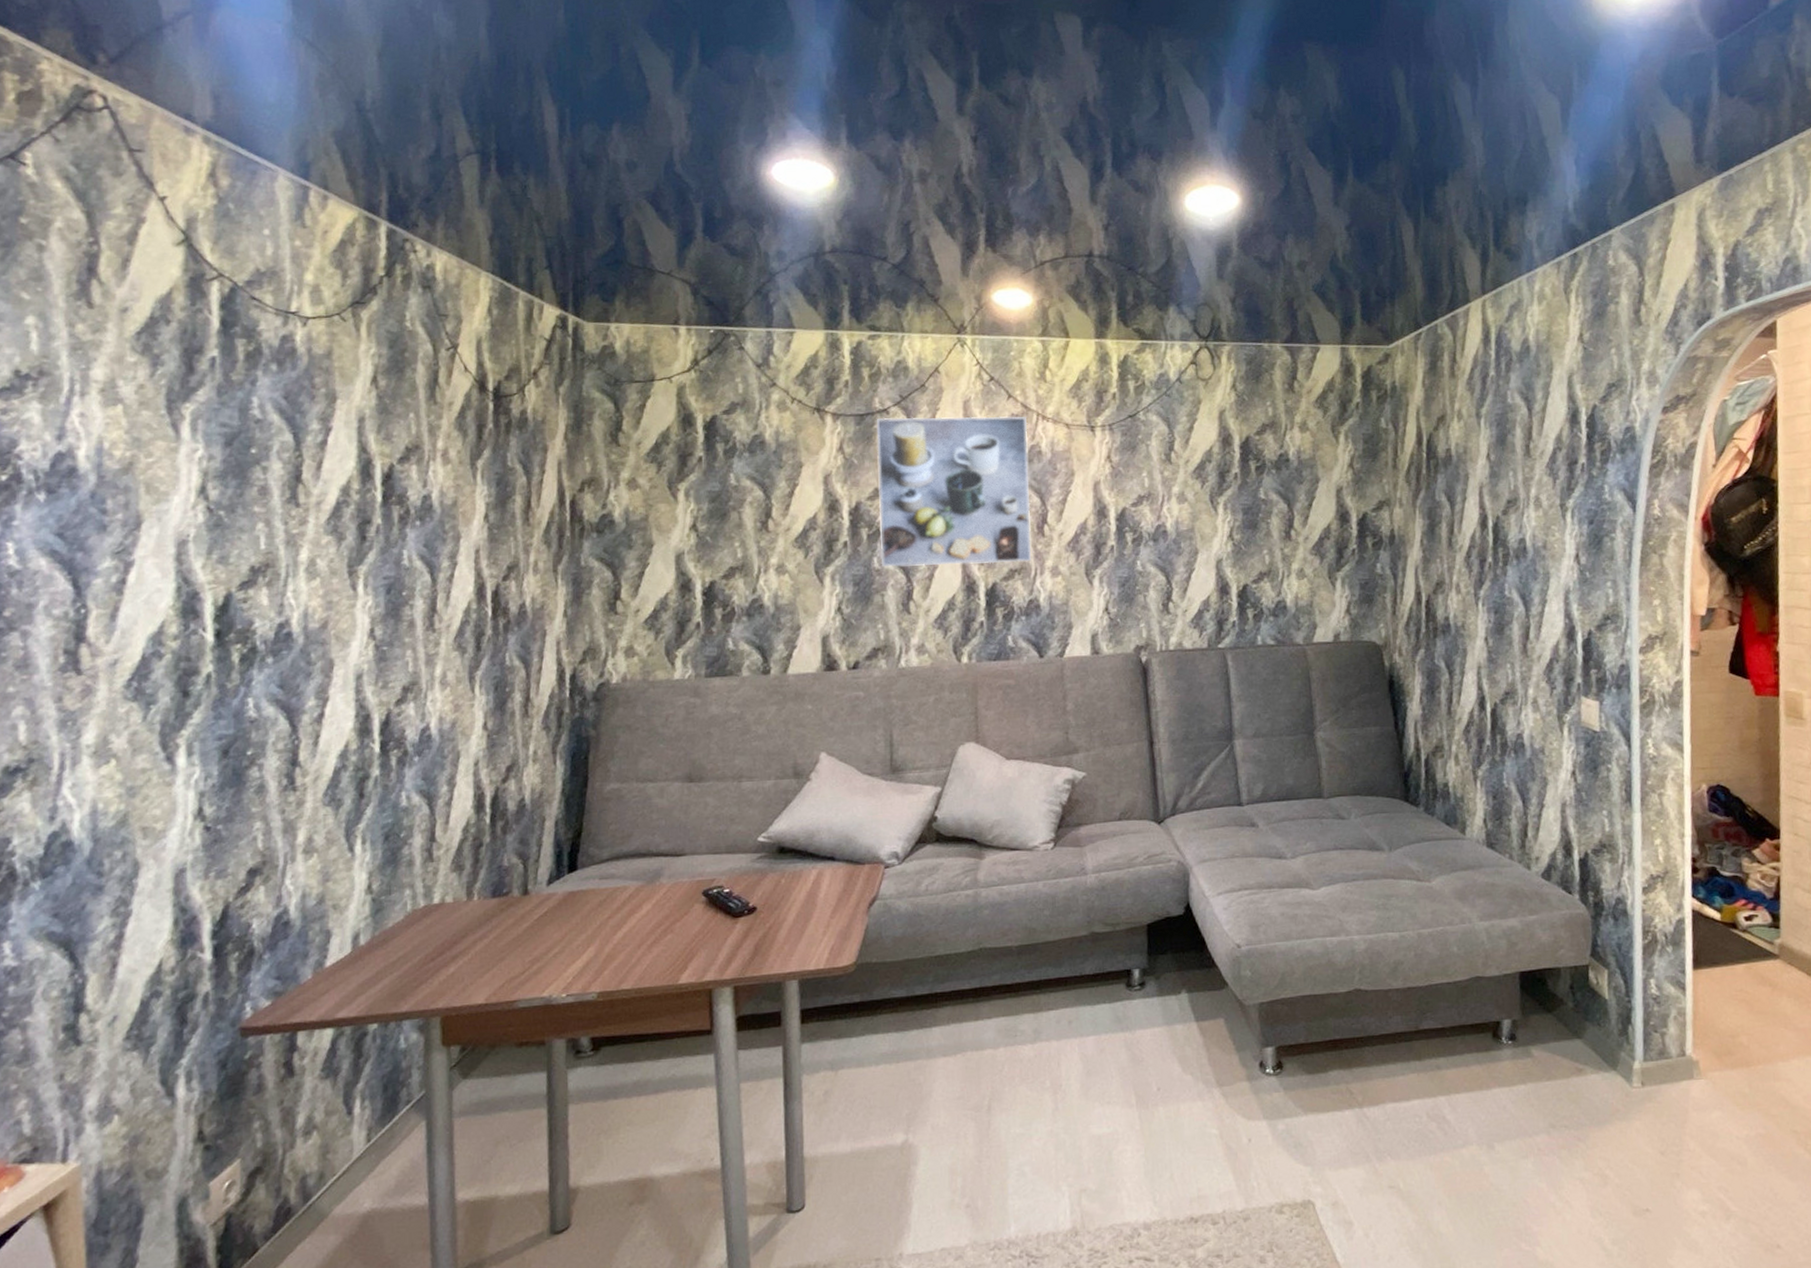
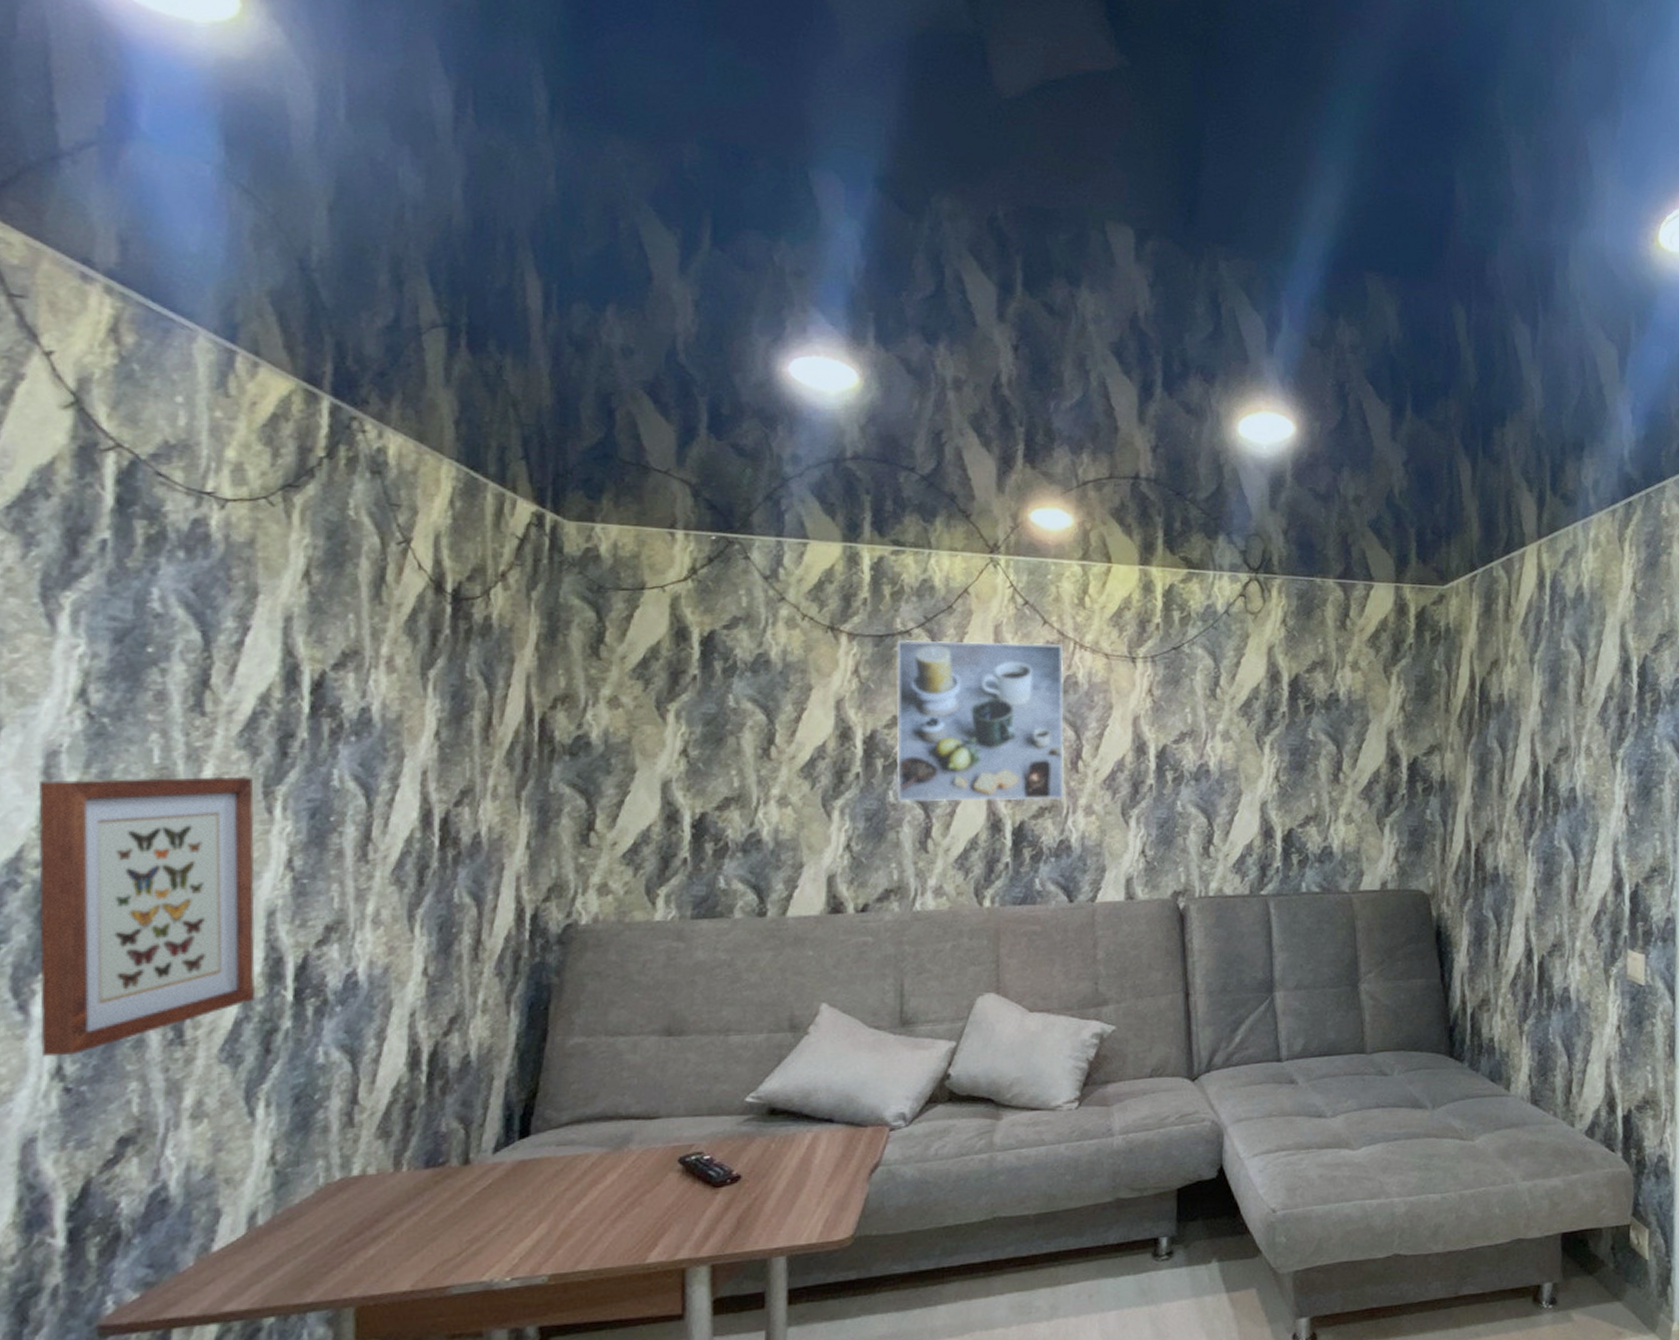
wall art: none [172,558,349,801] -> present [38,776,256,1057]

